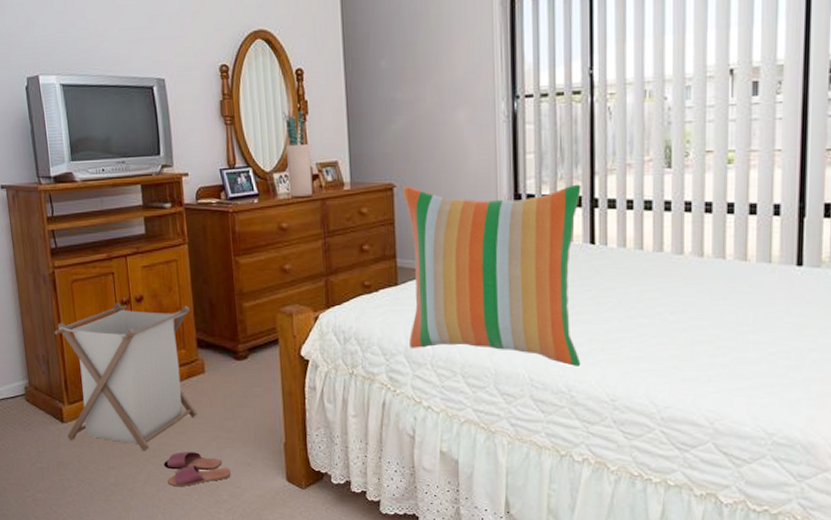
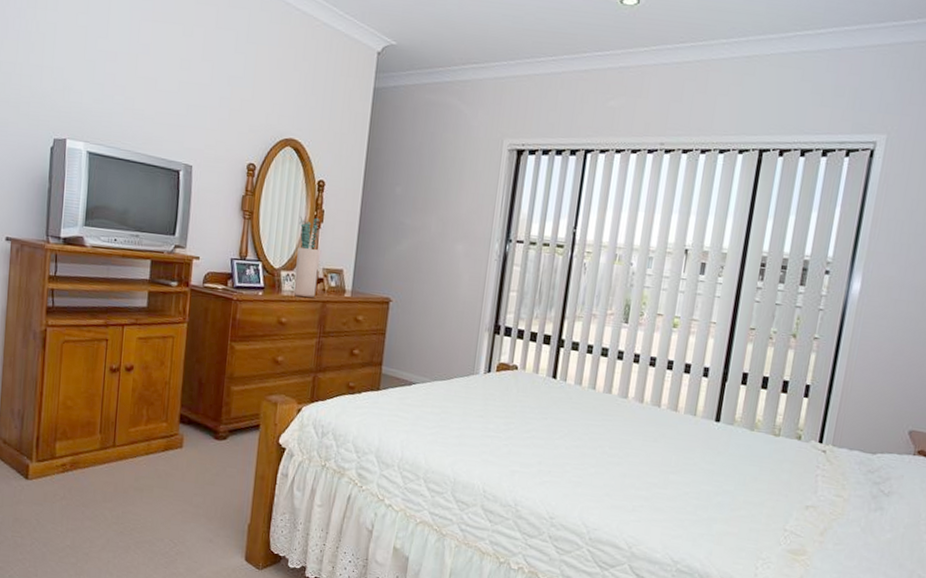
laundry basket: present [54,302,197,451] -> none [30,368,178,517]
slippers: present [164,452,231,487] -> none [125,521,191,556]
pillow: present [403,184,581,367] -> none [381,302,552,485]

